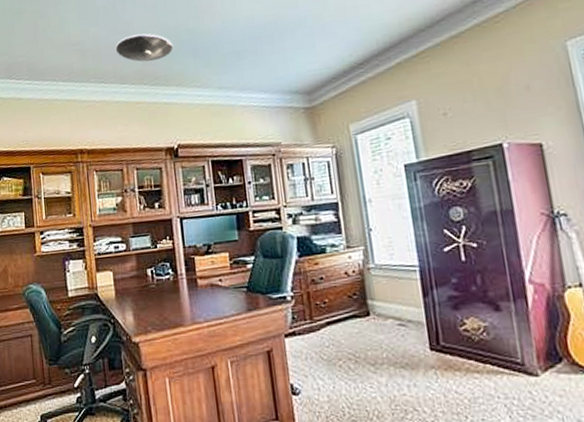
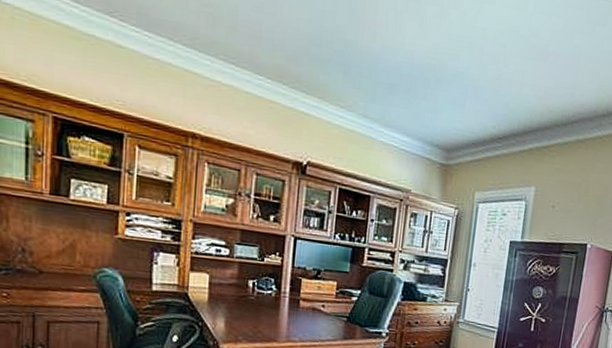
ceiling light: present [115,33,174,62] -> none [256,20,325,62]

